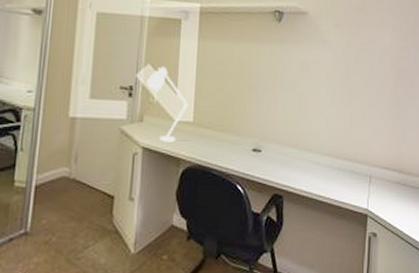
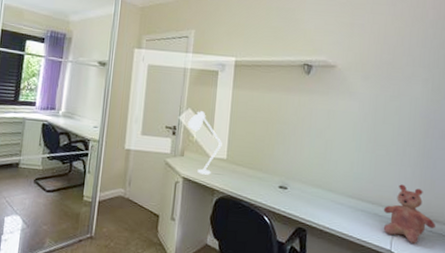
teddy bear: none [359,137,408,199] -> present [383,184,435,243]

